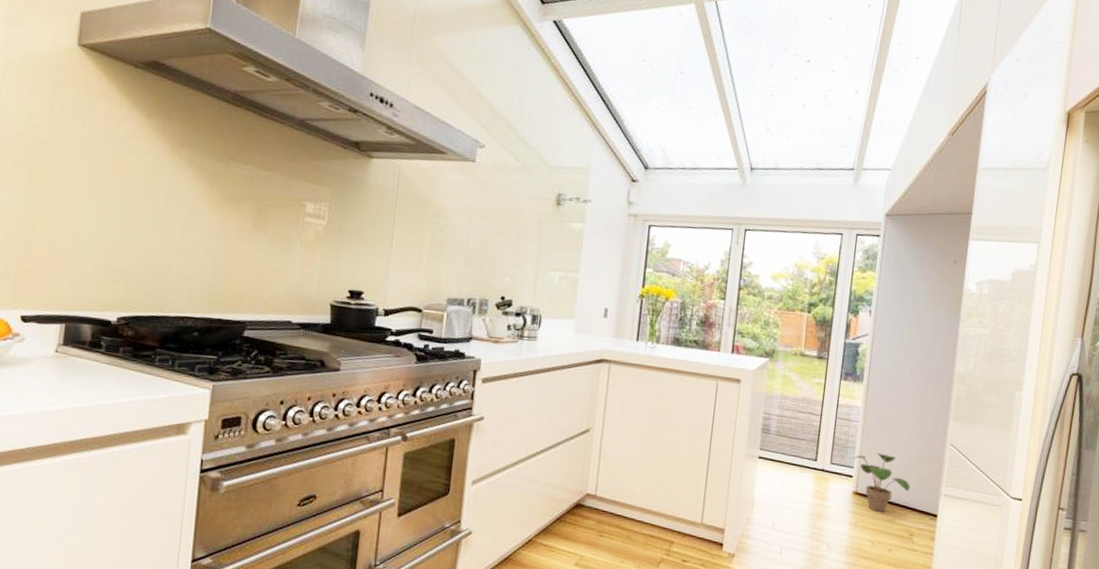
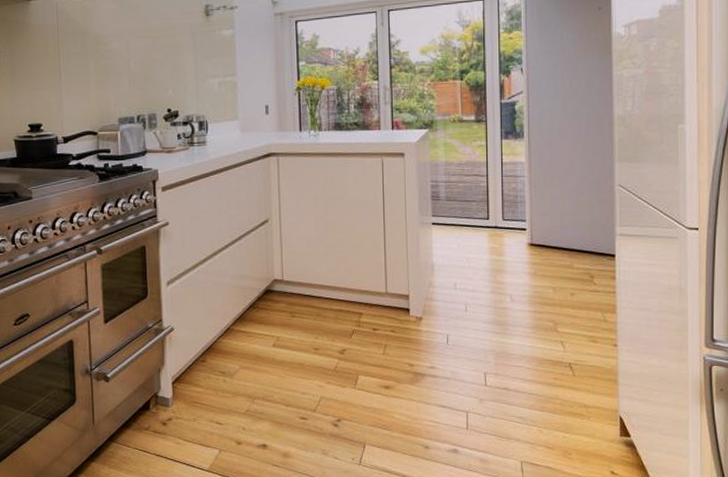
potted plant: present [853,452,910,512] -> none [524,203,585,259]

